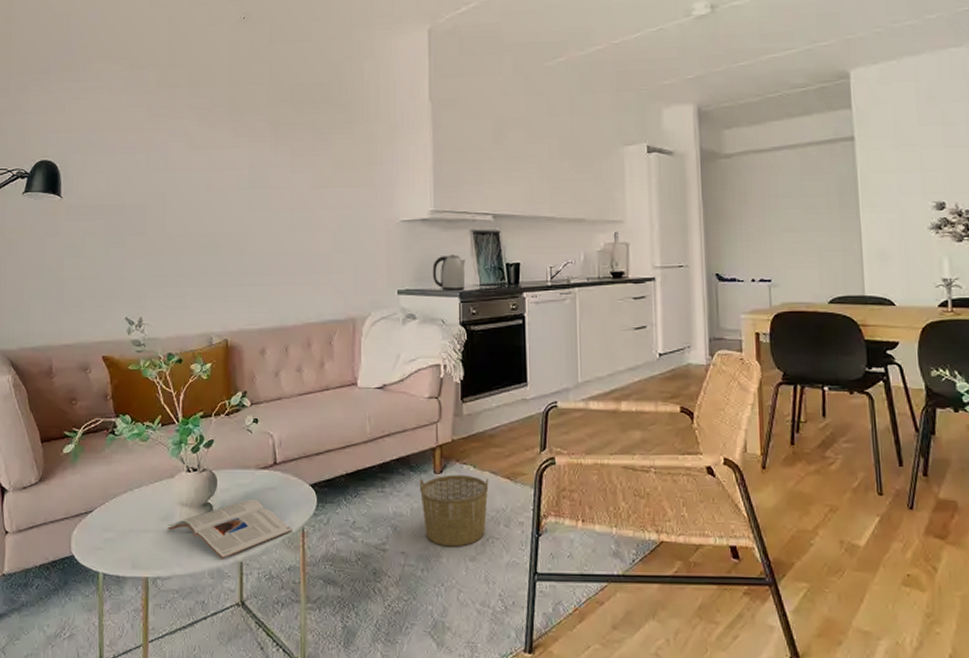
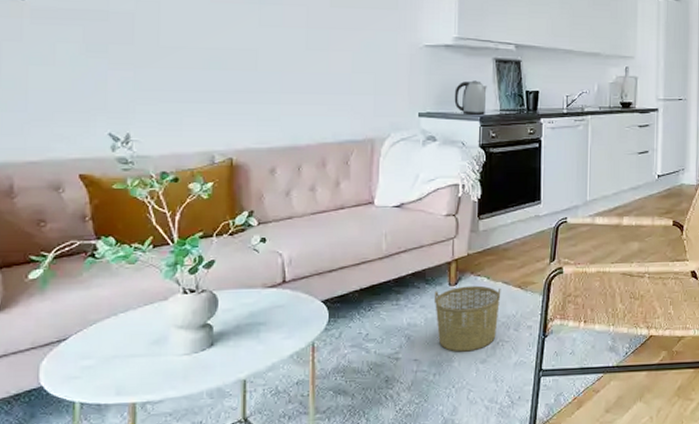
magazine: present [168,498,292,559] -> none [160,317,302,379]

